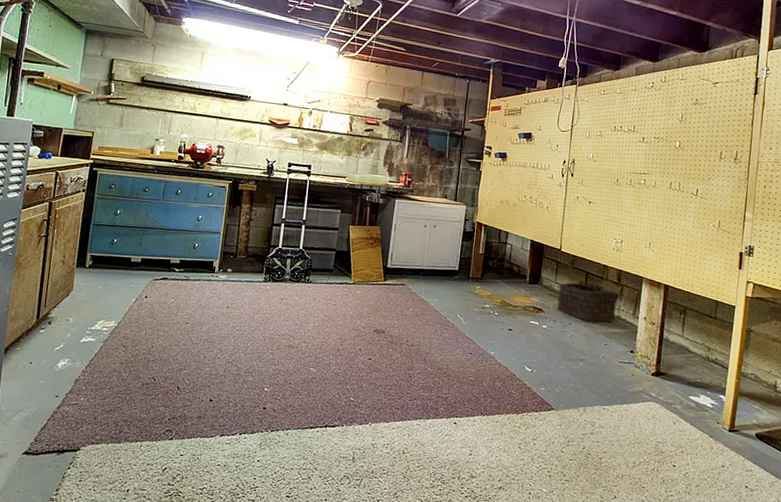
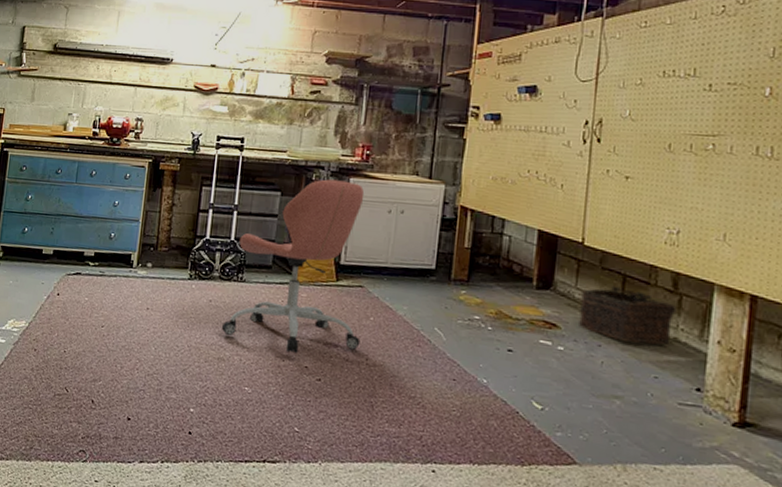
office chair: none [291,200,406,339] -> present [221,179,365,353]

